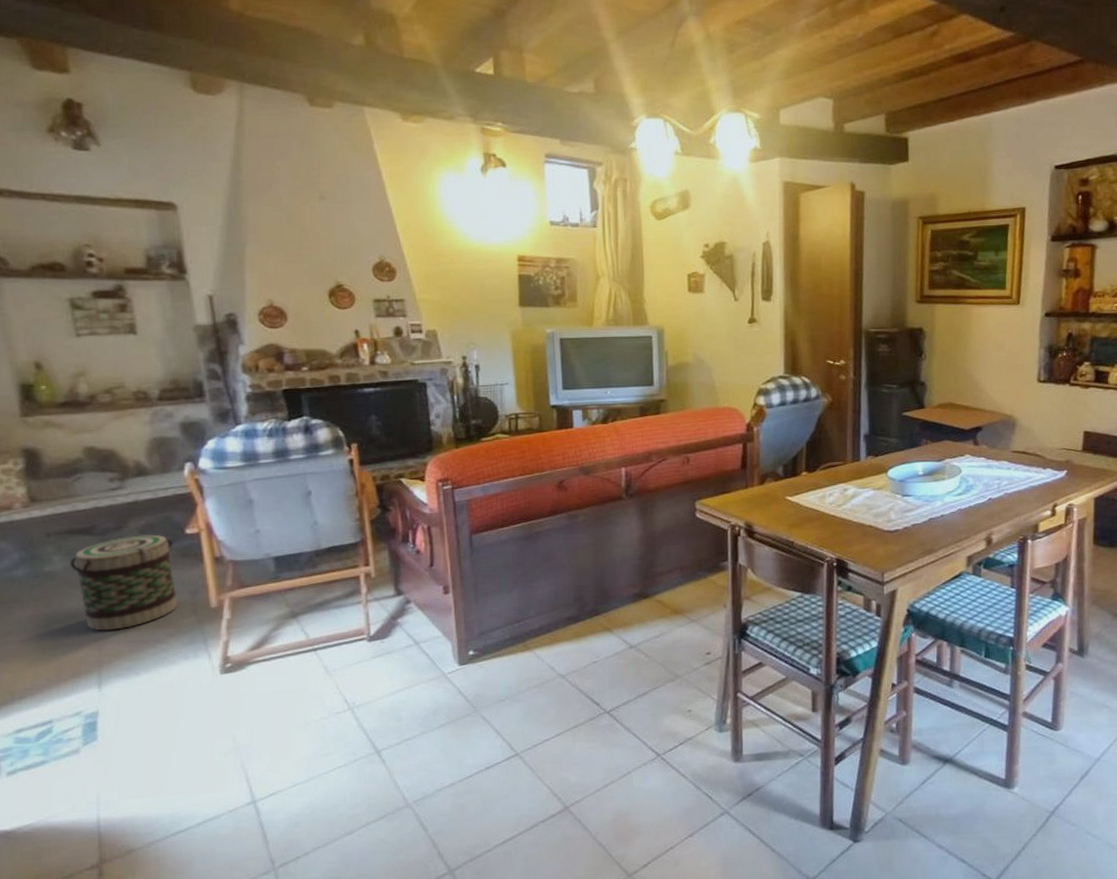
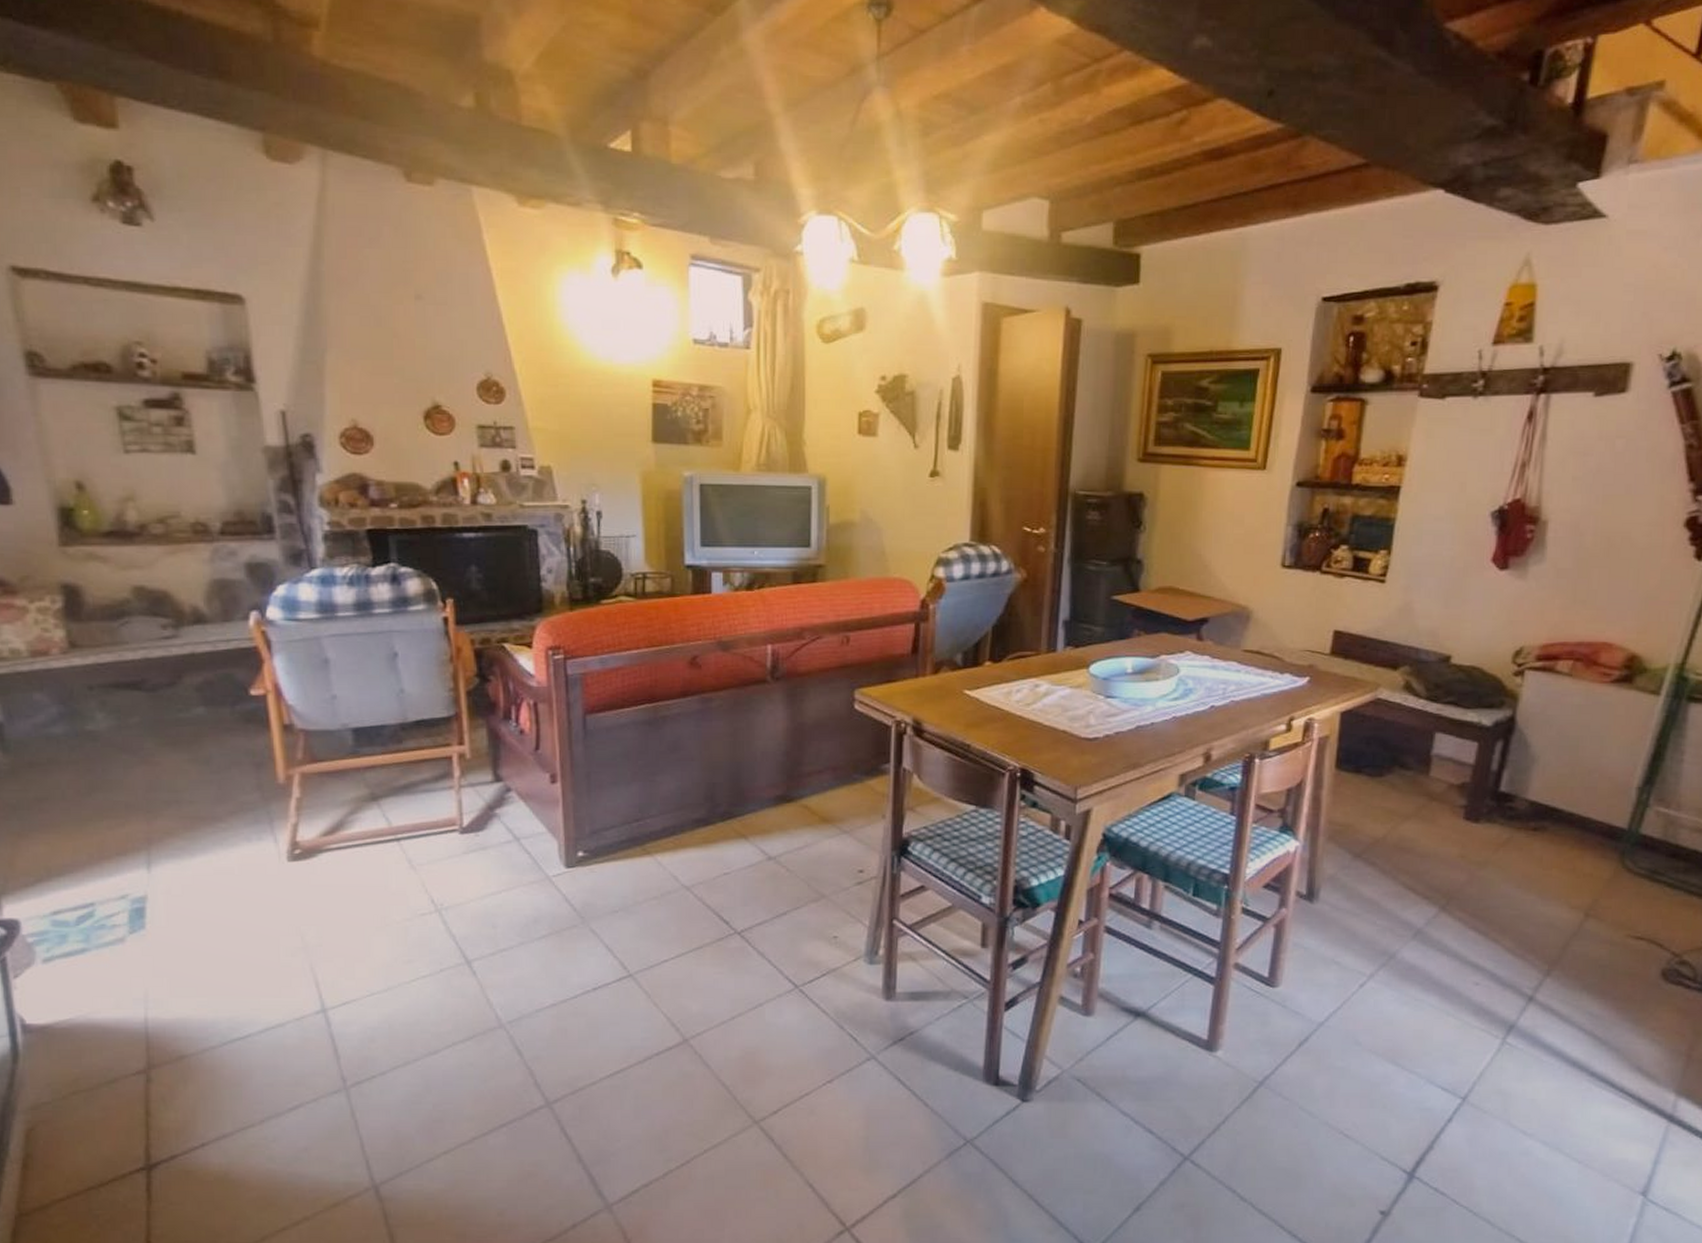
basket: present [70,534,178,631] -> none [115,694,240,803]

